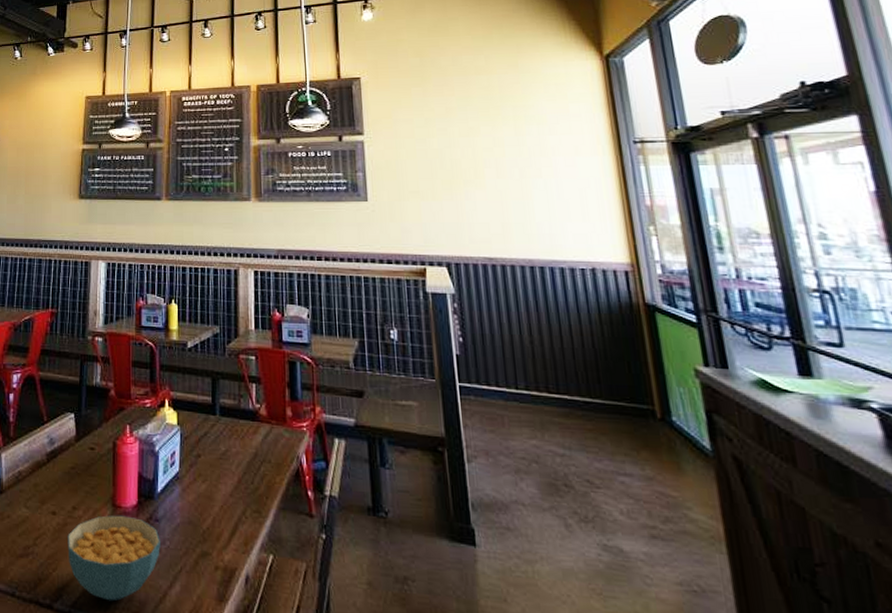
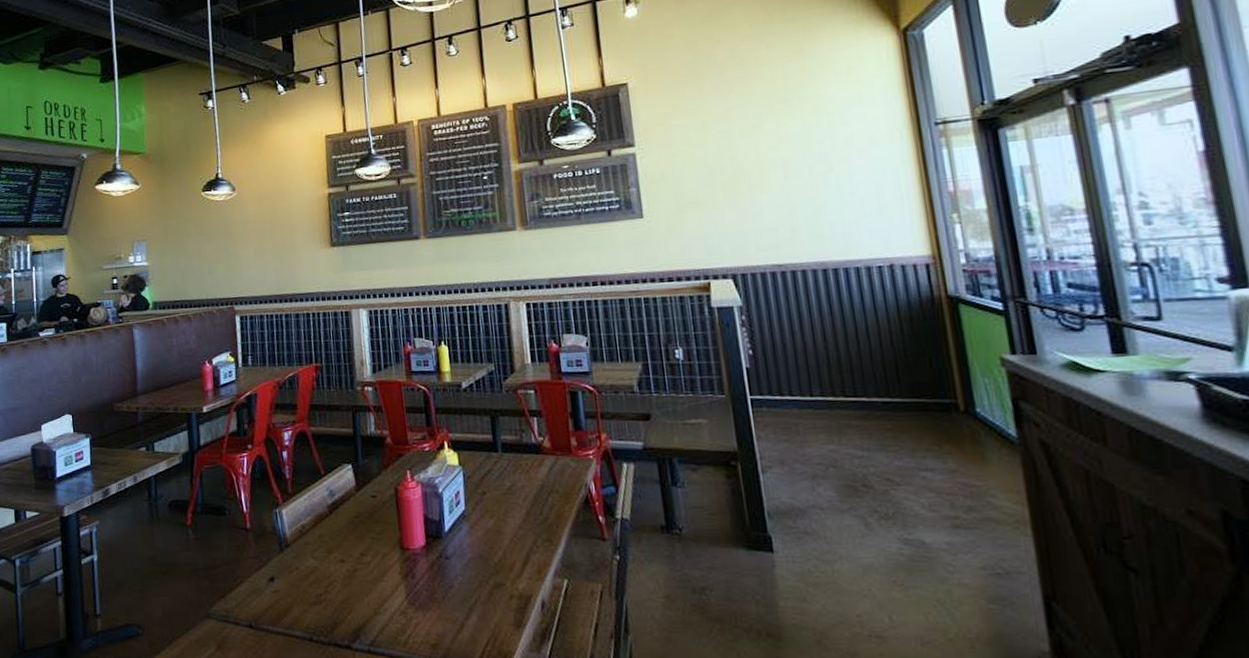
cereal bowl: present [67,515,160,601] -> none [358,556,454,637]

